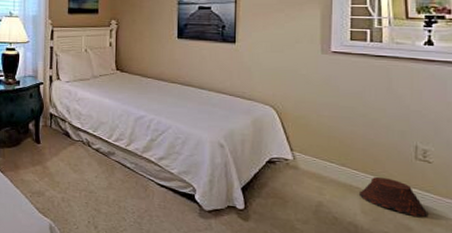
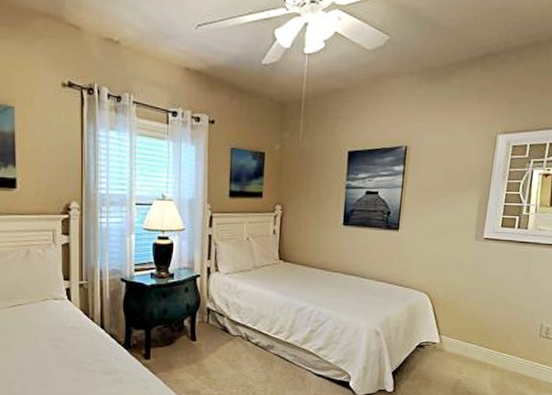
woven basket: present [358,176,427,218] -> none [490,353,542,387]

